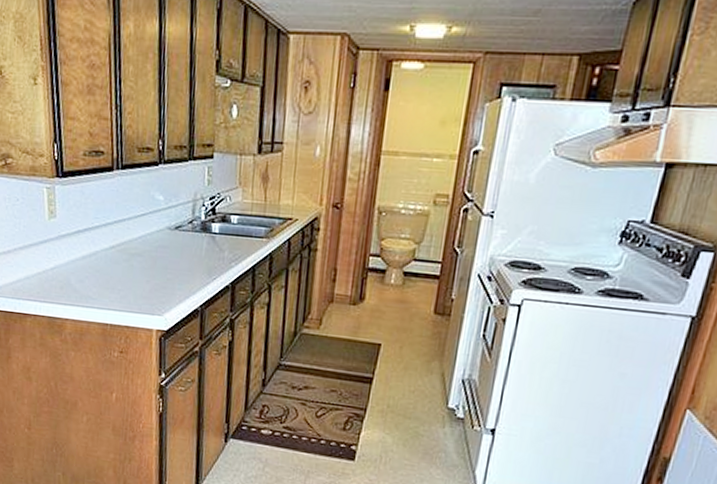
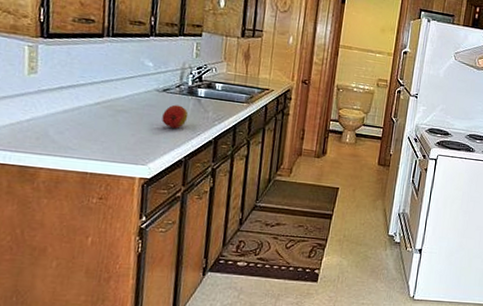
fruit: none [175,244,203,273] -> present [162,105,188,129]

